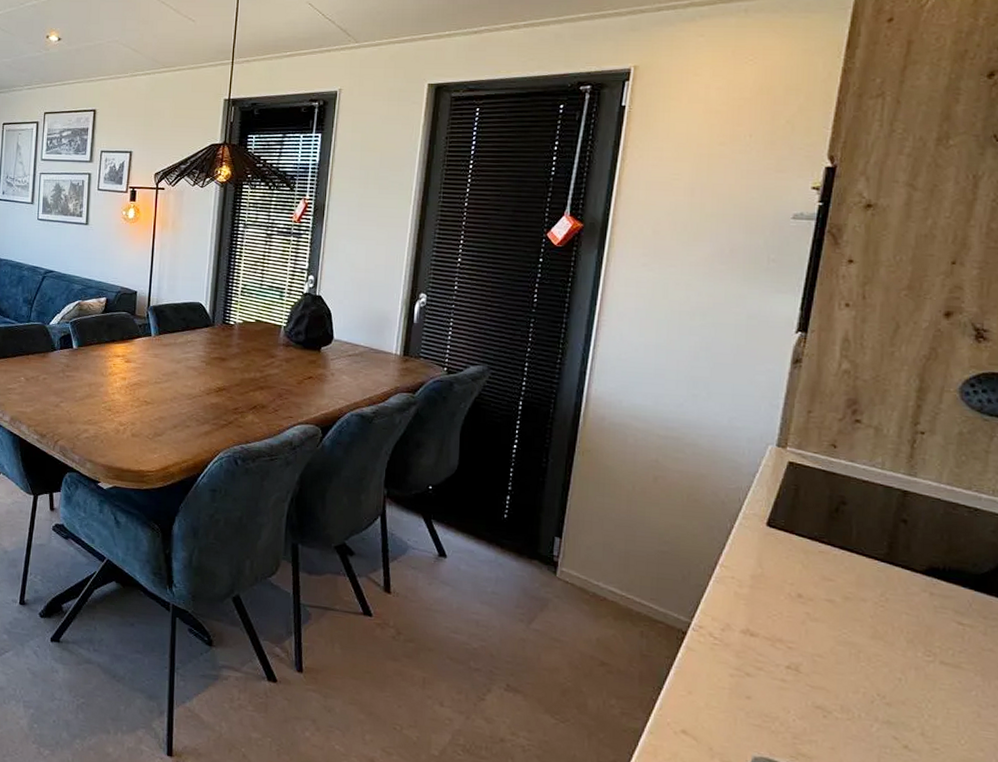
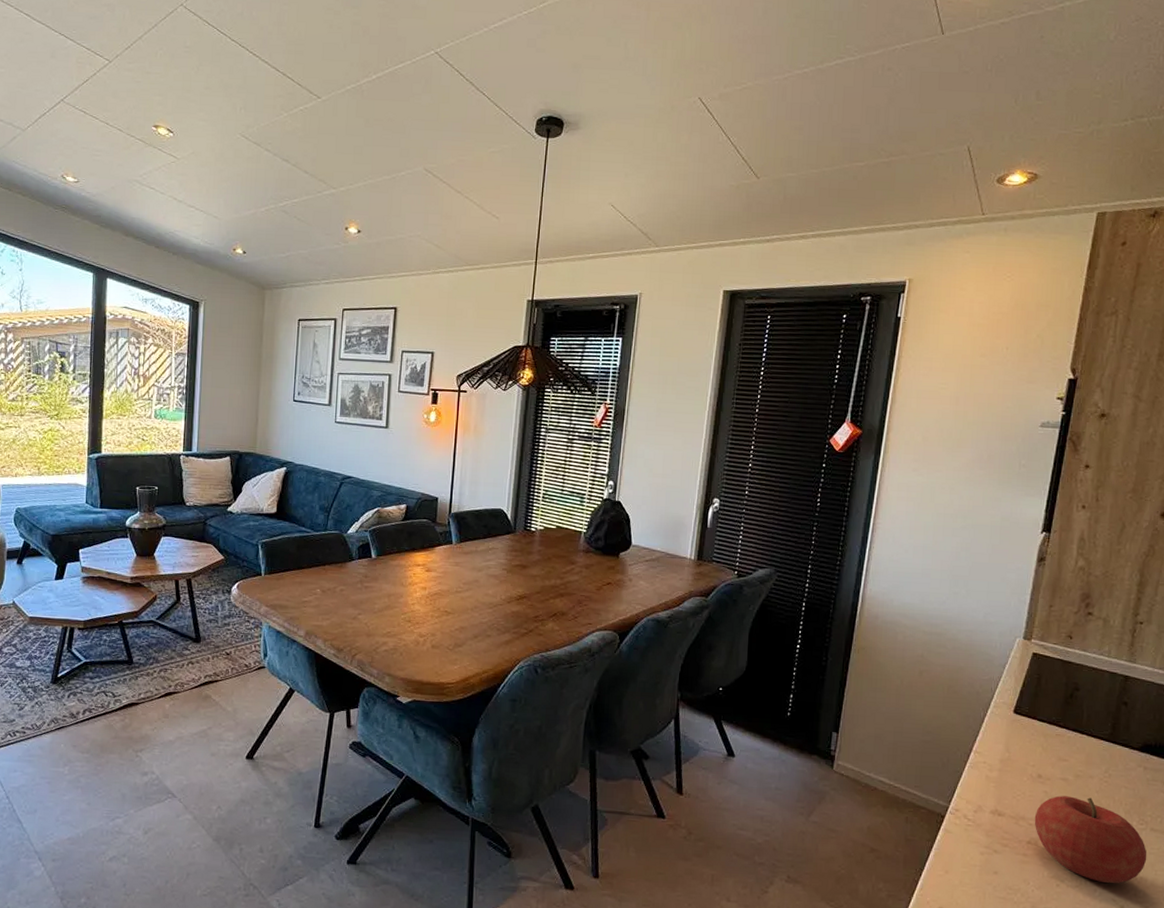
fruit: none [794,618,937,720] -> present [1034,795,1147,884]

